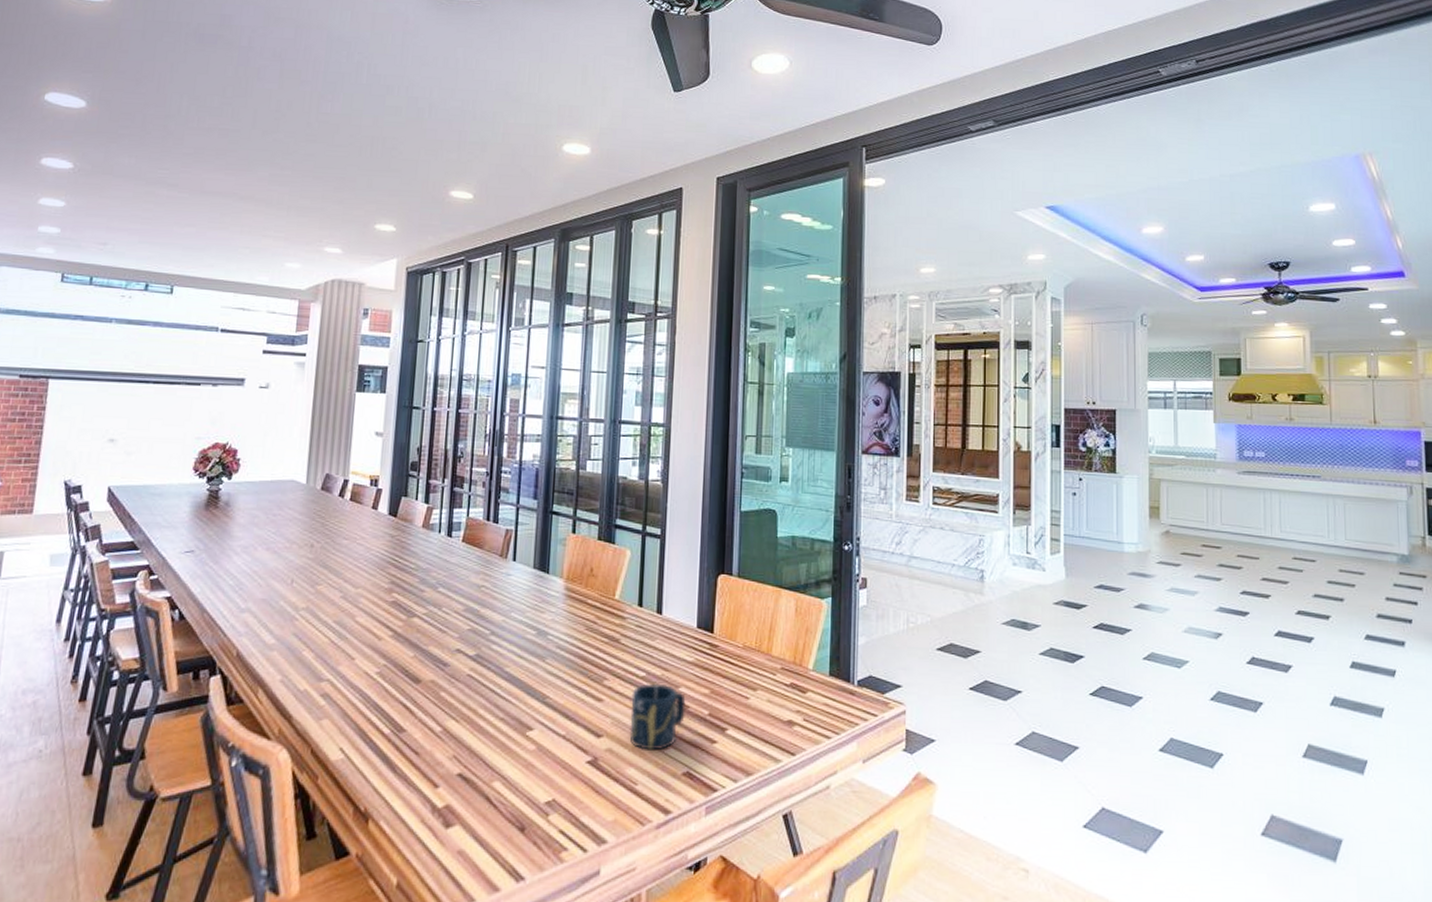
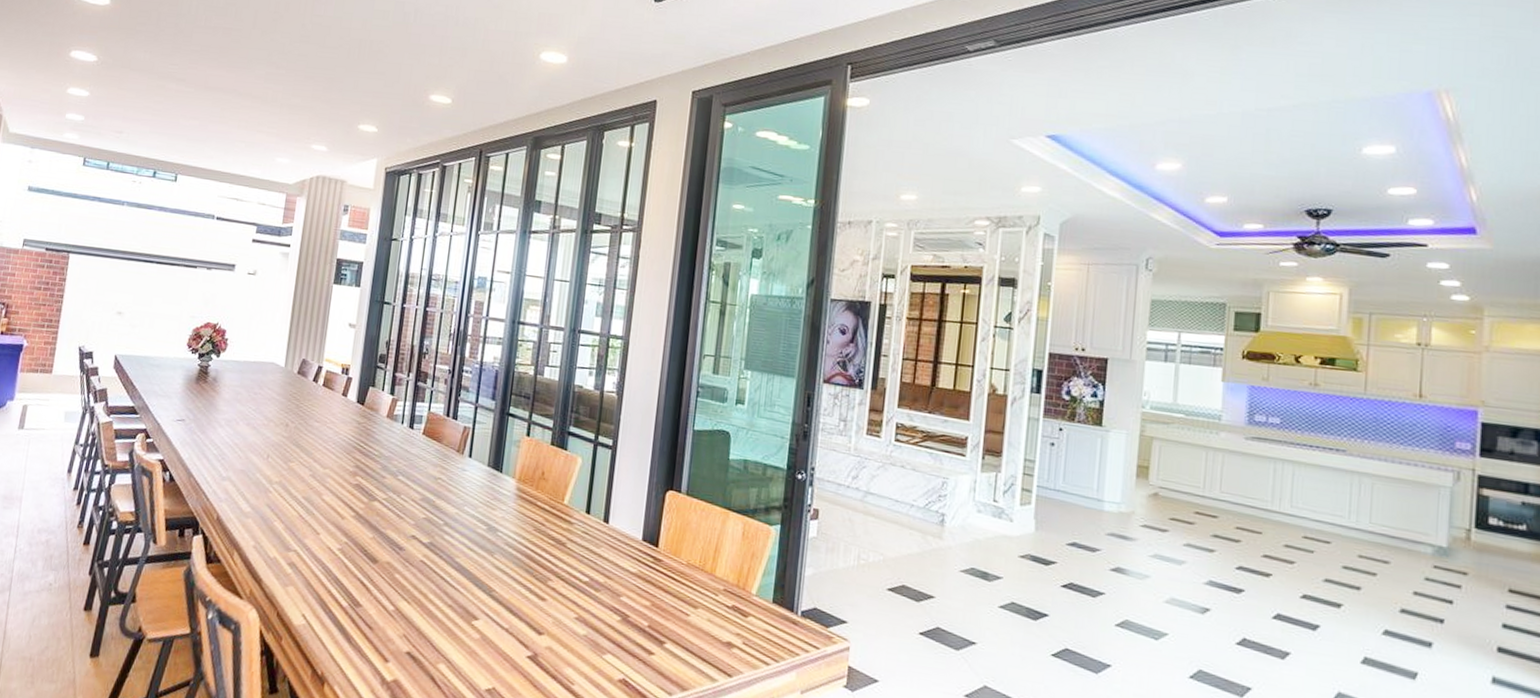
cup: present [629,683,686,751] -> none [570,589,627,654]

